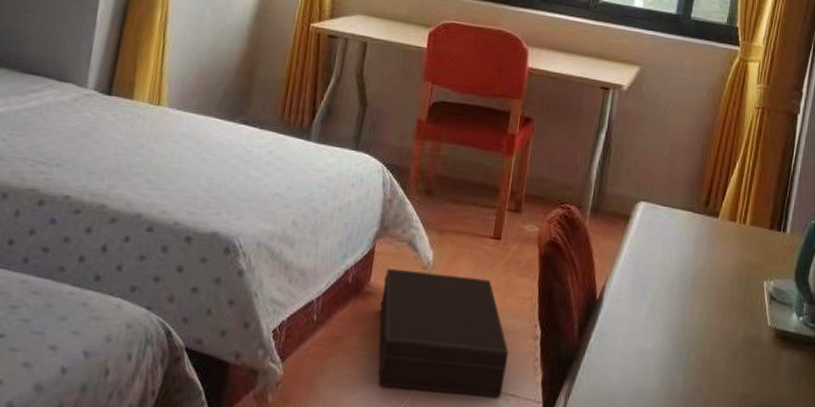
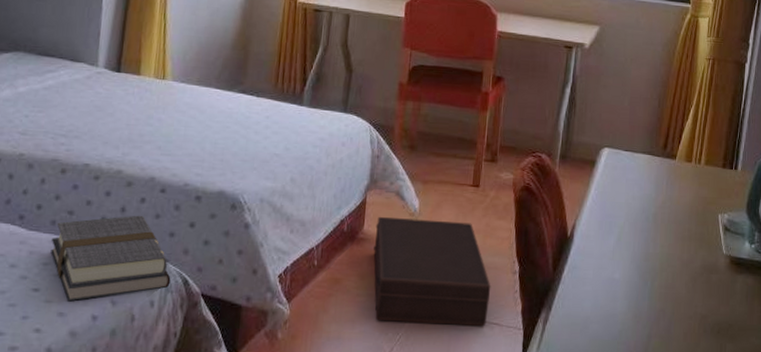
book: none [20,255,153,351] -> present [51,215,171,302]

